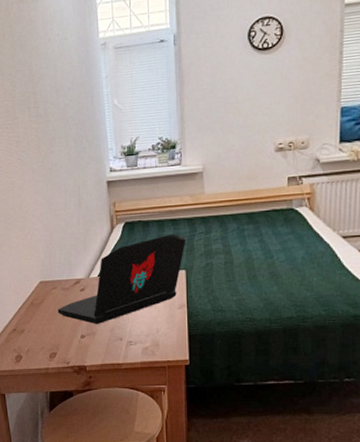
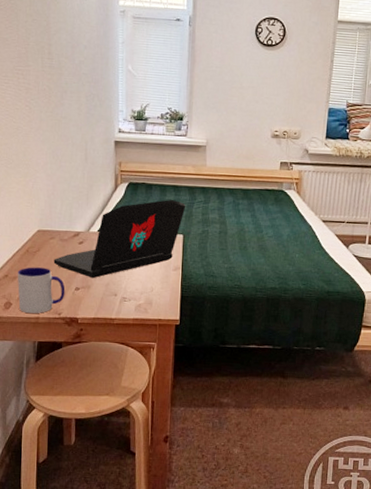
mug: none [24,318,72,365] -> present [17,267,65,314]

